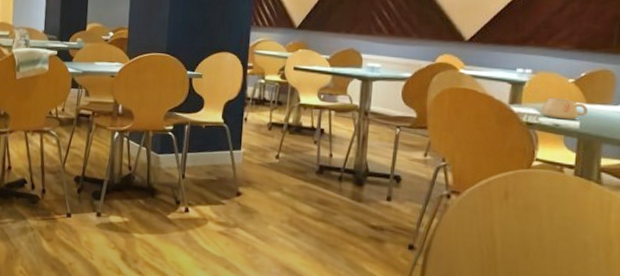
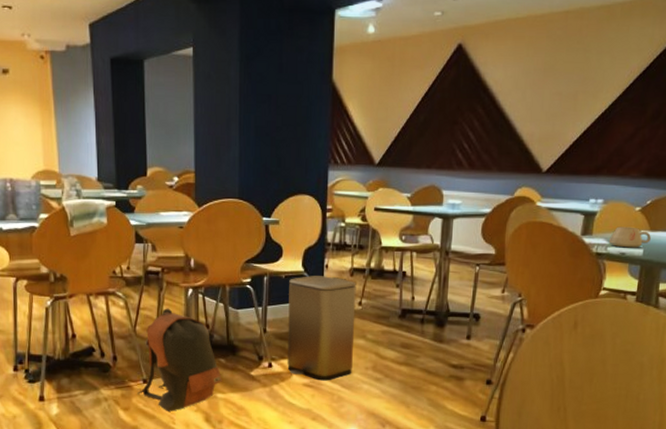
backpack: none [61,148,140,247] -> present [137,308,222,411]
pedal bin: none [203,127,274,231] -> present [287,276,357,381]

